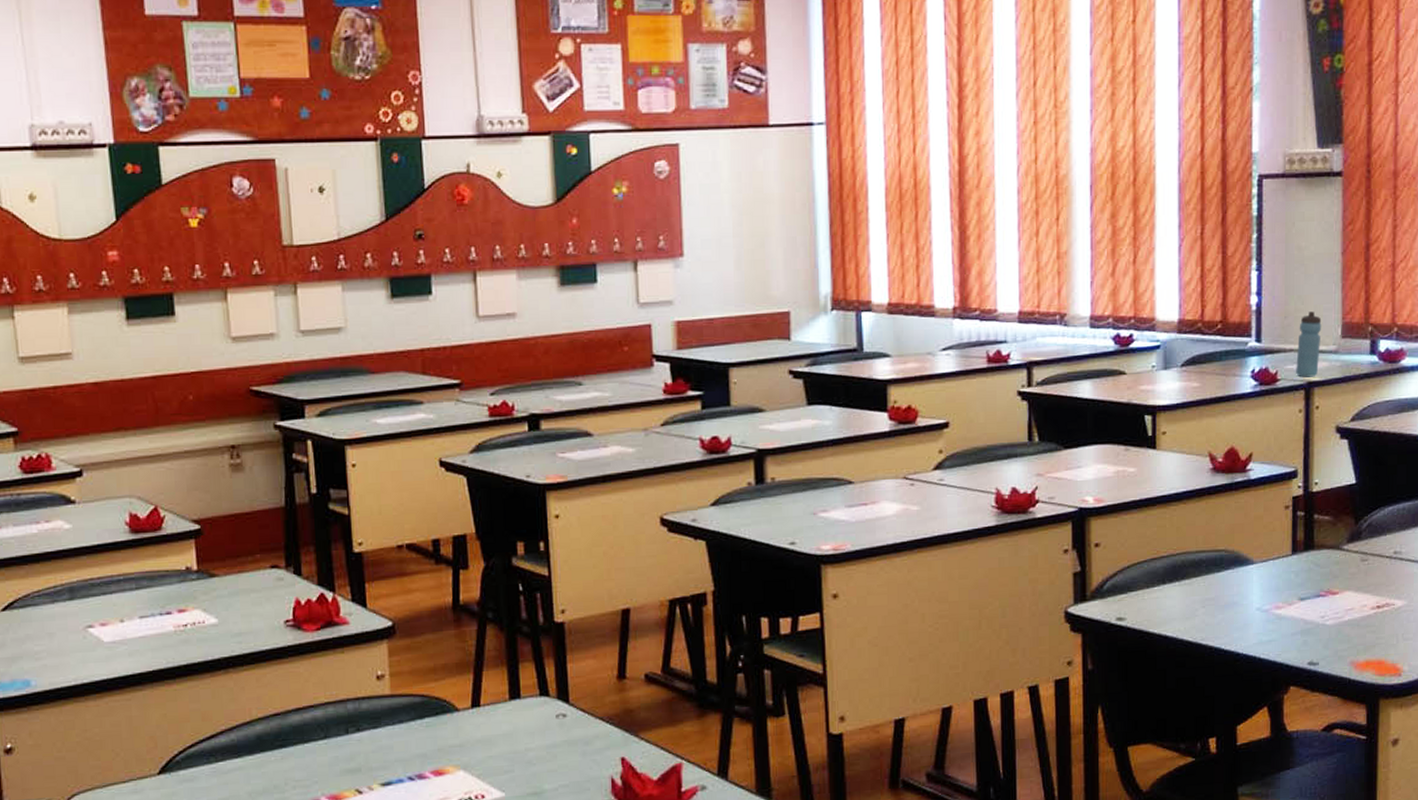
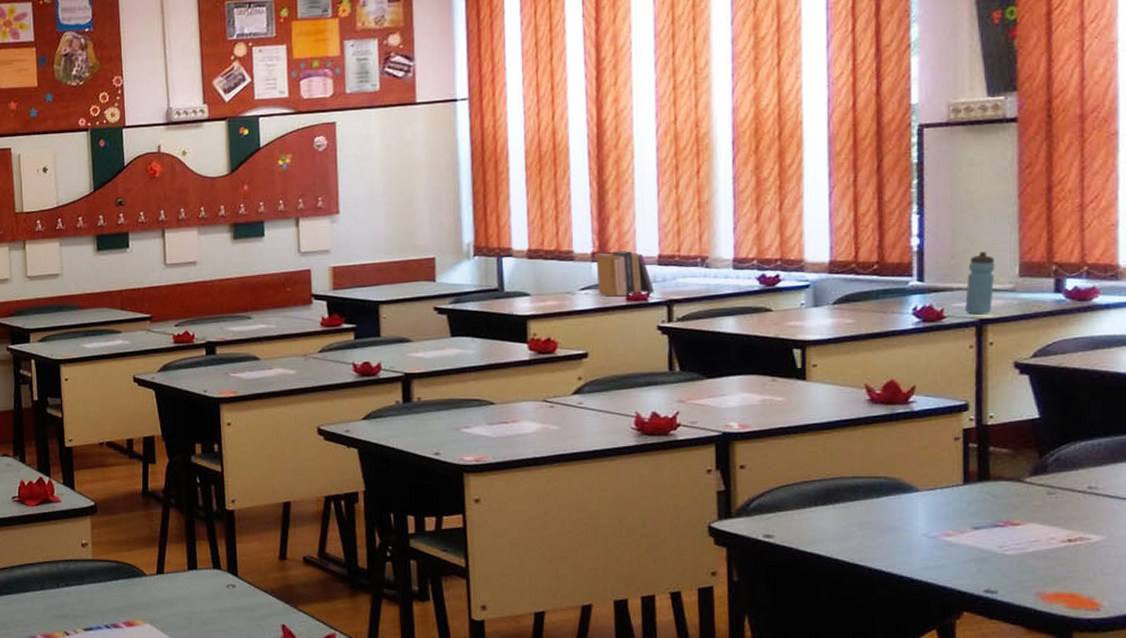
books: none [957,306,1015,358] -> present [596,251,655,297]

